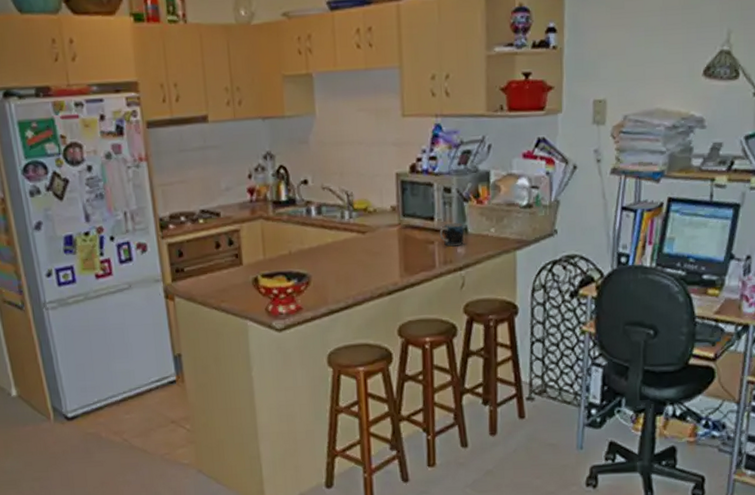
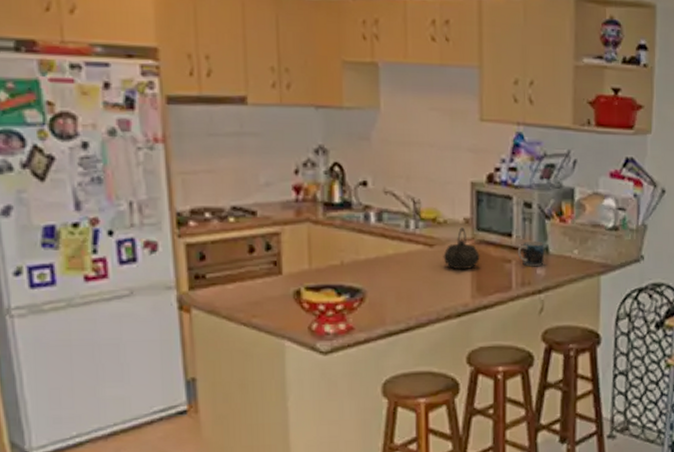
kettle: none [374,215,406,253] -> present [443,227,480,270]

